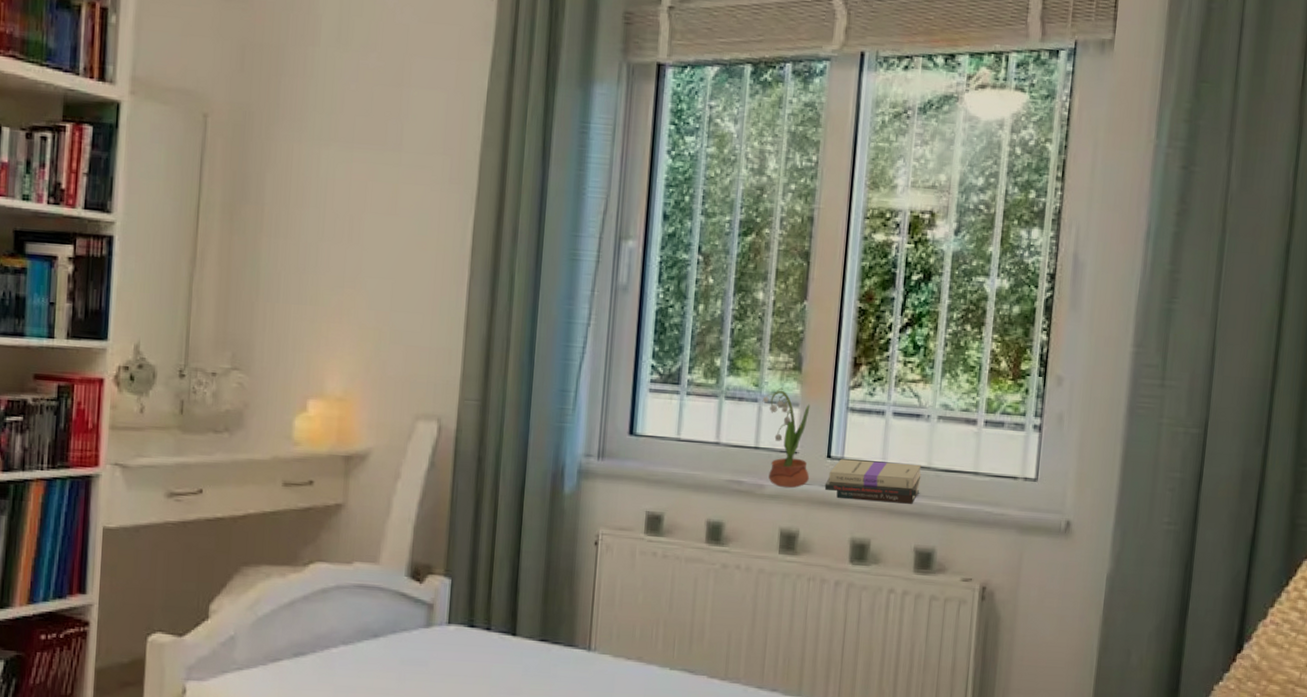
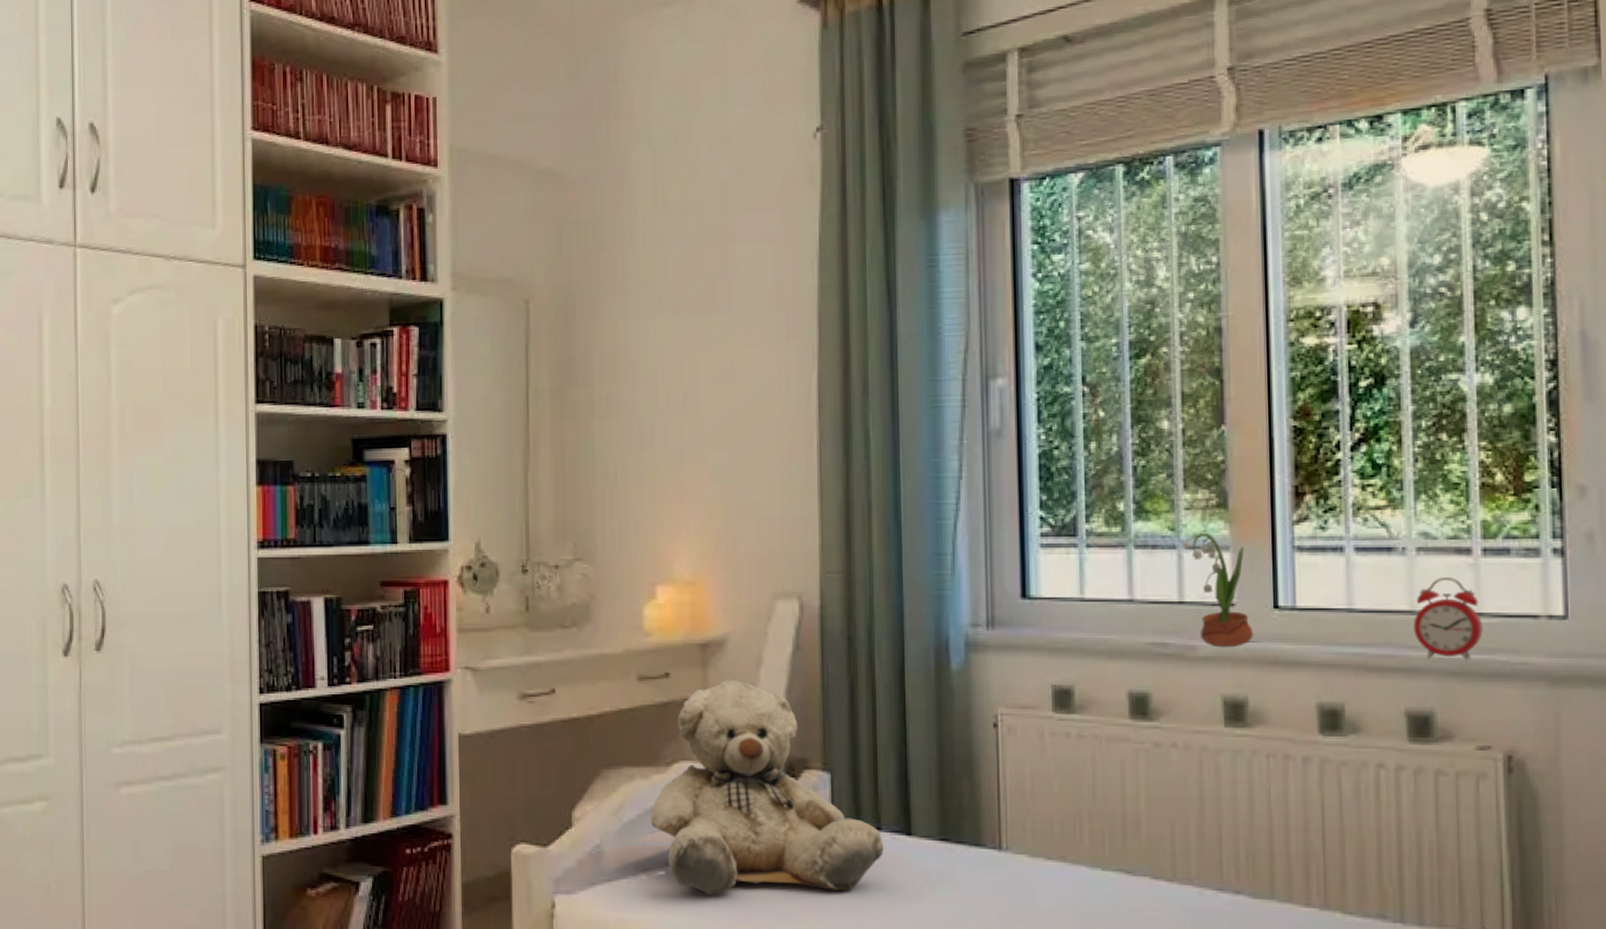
teddy bear: none [284,490,492,684] -> present [651,679,884,895]
books: present [824,459,922,505] -> none [1274,608,1404,659]
alarm clock: none [928,442,978,510] -> present [1413,577,1483,661]

